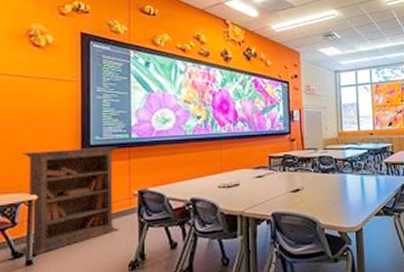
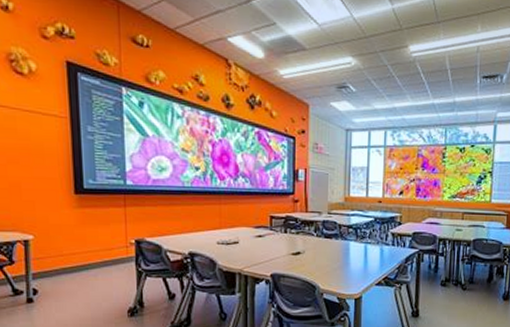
bookcase: present [20,147,119,255] -> none [12,190,117,294]

